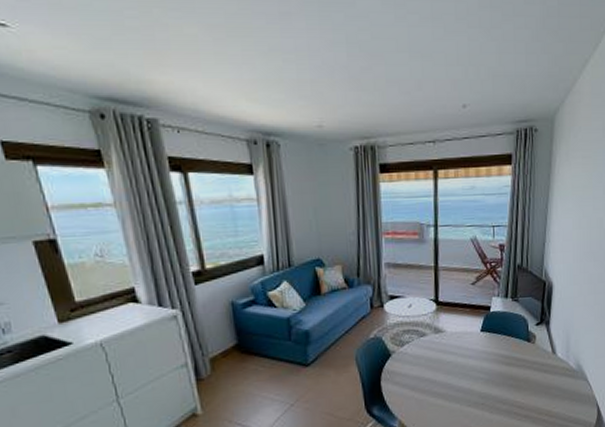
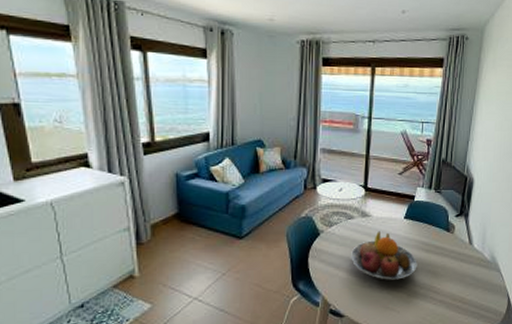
fruit bowl: none [426,347,498,398] -> present [351,231,418,280]

